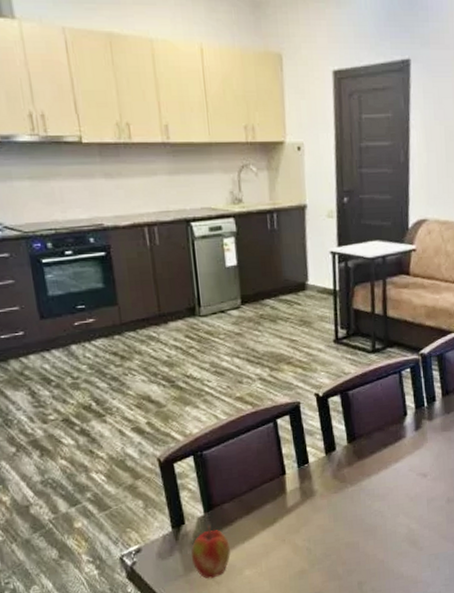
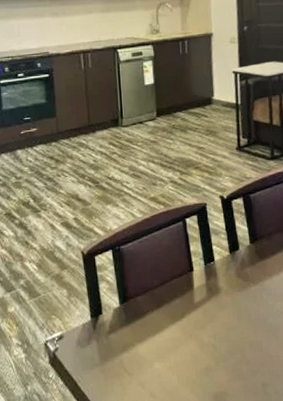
apple: present [191,525,230,579] -> none [106,316,142,370]

